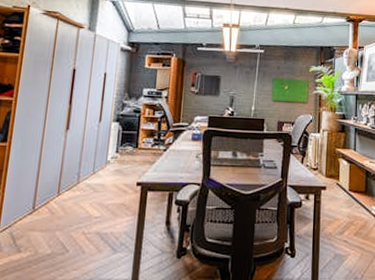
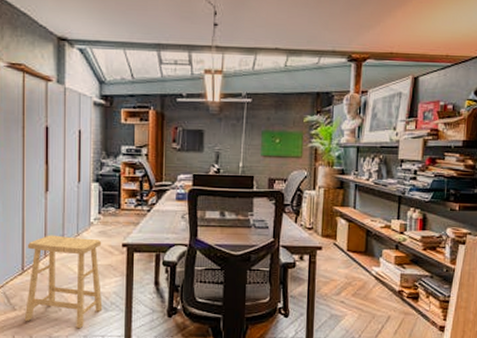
stool: none [28,173,117,272] -> present [24,235,103,329]

